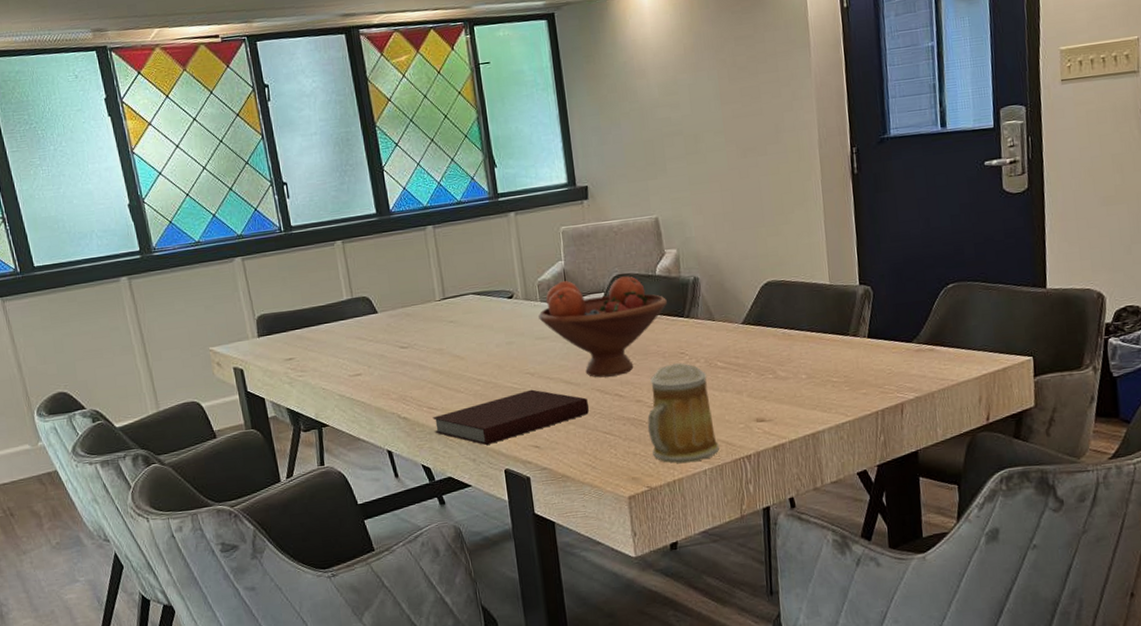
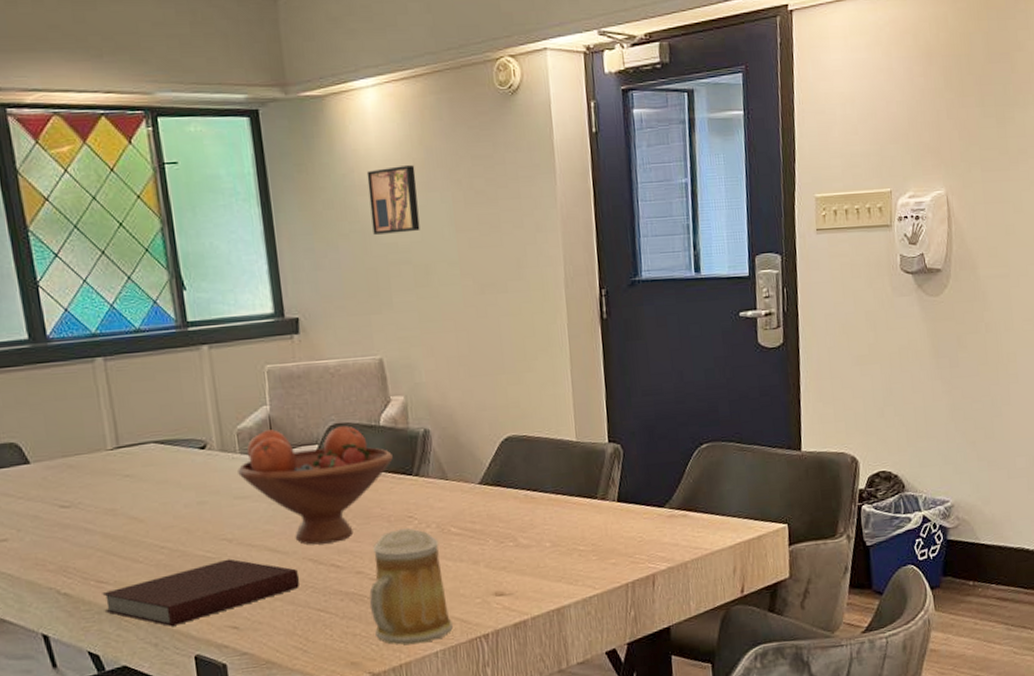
wall art: none [644,49,690,112] -> present [366,165,420,235]

